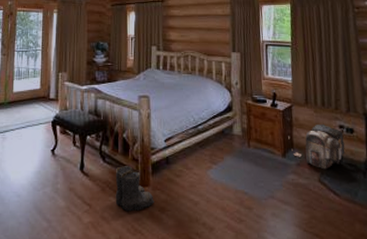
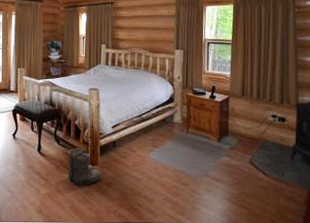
architectural model: present [288,123,345,170] -> none [224,113,276,153]

